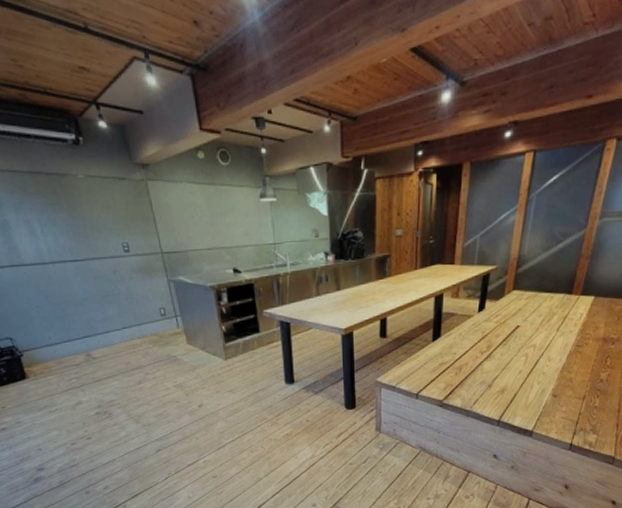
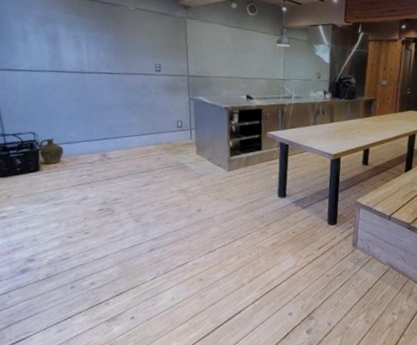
ceramic jug: none [18,342,46,371] -> present [38,138,64,165]

